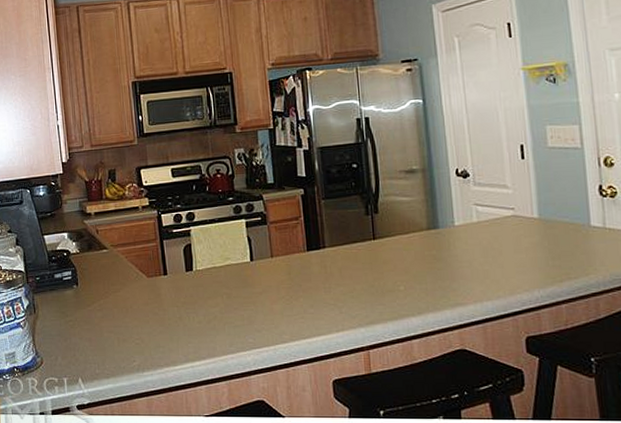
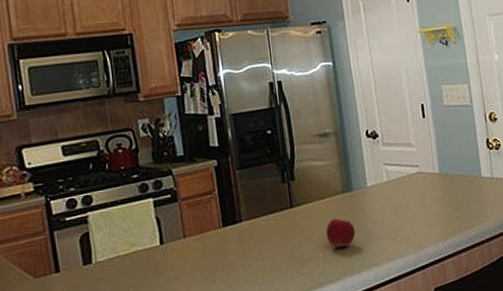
apple: none [408,254,440,283] -> present [326,218,356,248]

